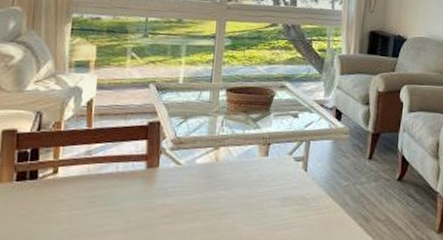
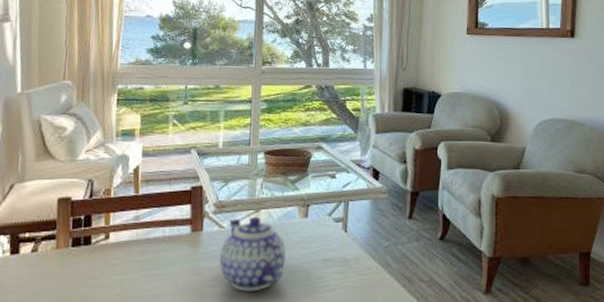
teapot: none [175,153,245,229] -> present [219,216,287,292]

